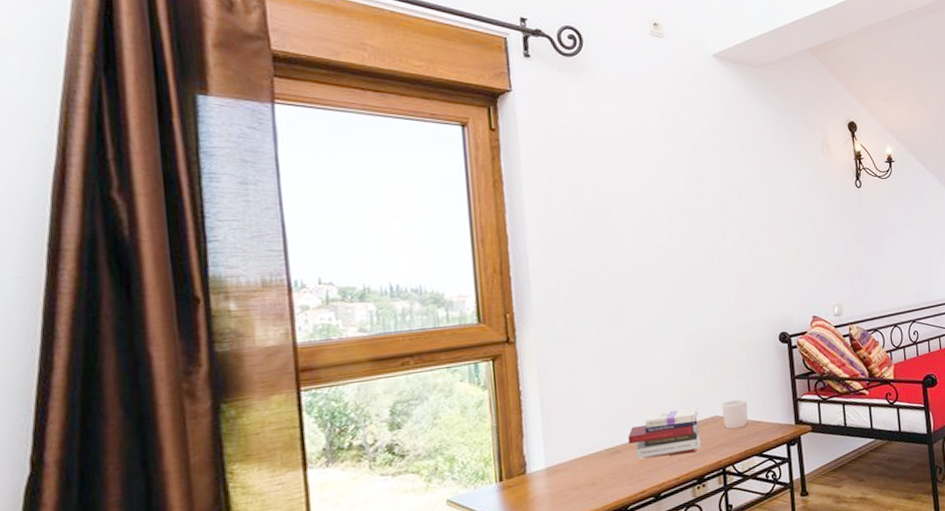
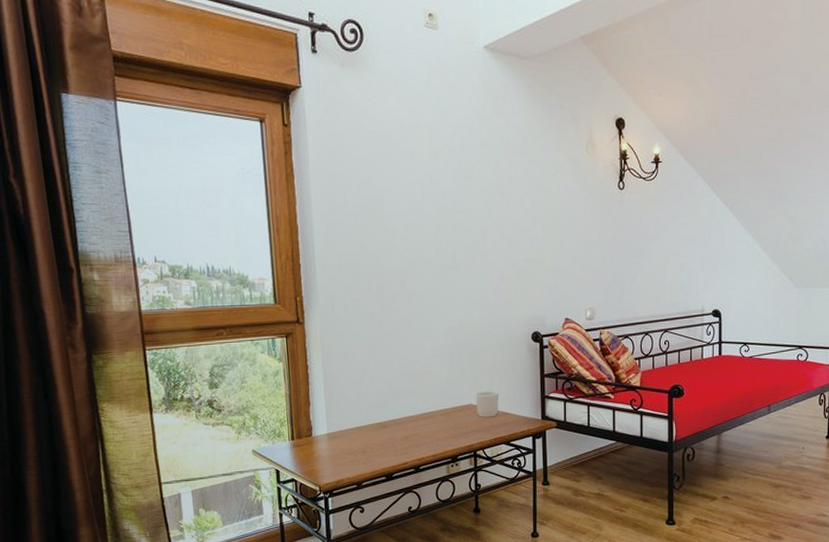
books: present [628,407,702,459] -> none [394,394,456,435]

